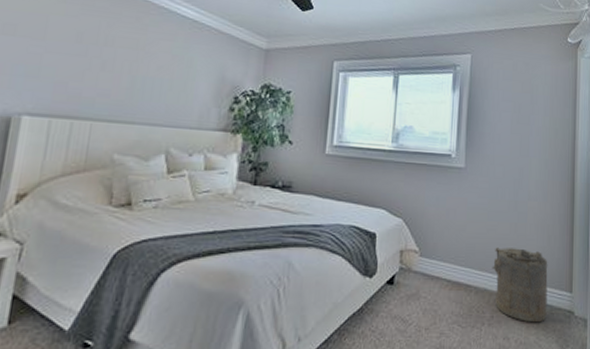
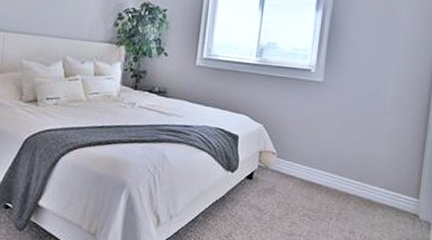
laundry hamper: present [492,247,548,323] -> none [343,154,398,222]

